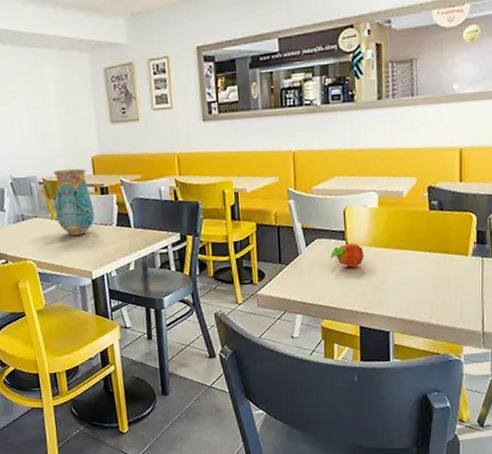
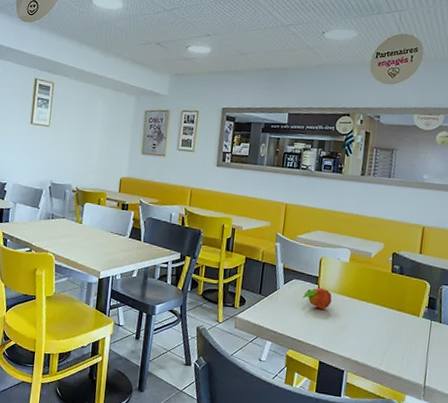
vase: present [53,169,94,236] -> none [80,183,114,240]

